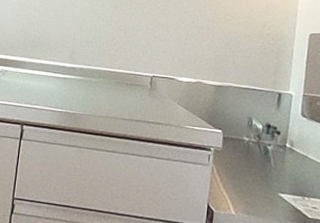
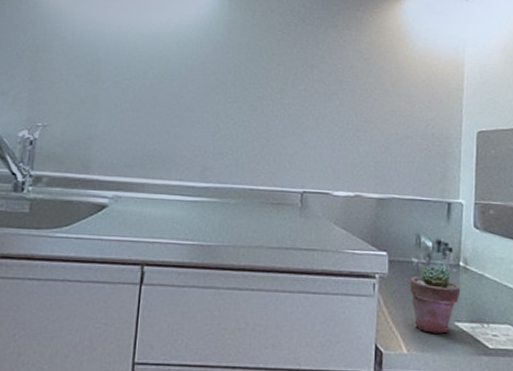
potted succulent: none [240,143,286,202] -> present [410,263,461,334]

